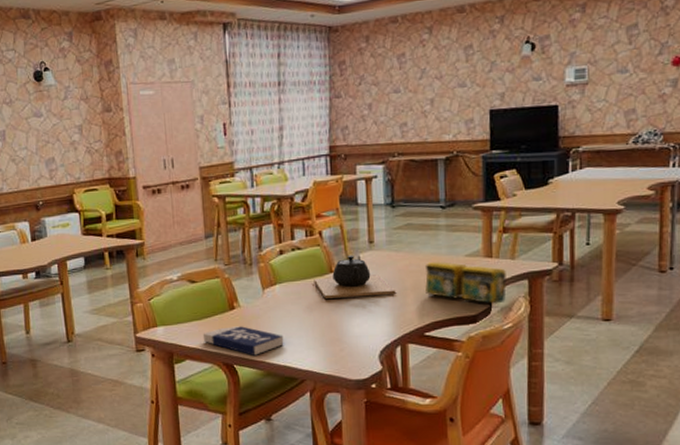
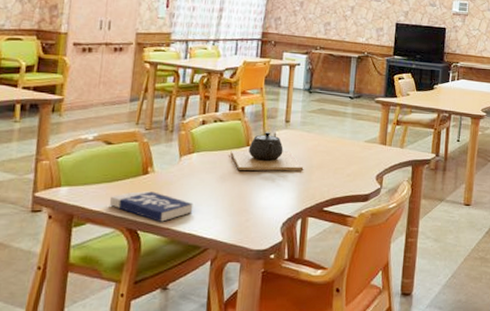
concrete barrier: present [425,260,507,305] -> none [329,143,396,187]

